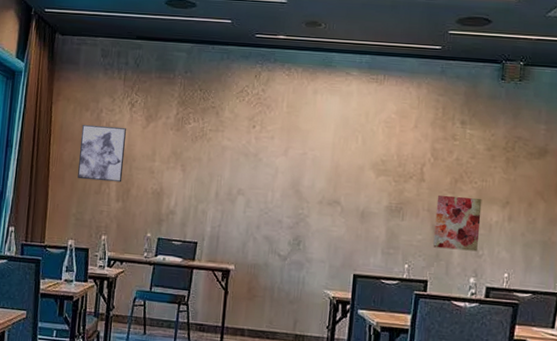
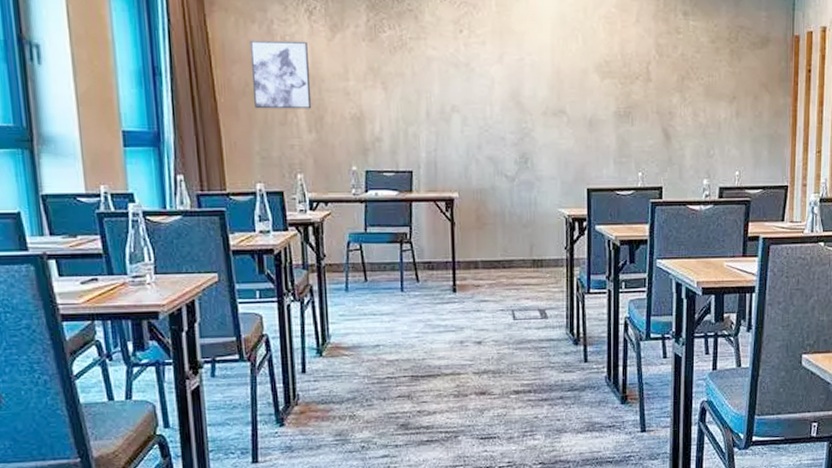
wall art: present [433,195,482,252] -> none [665,94,710,152]

